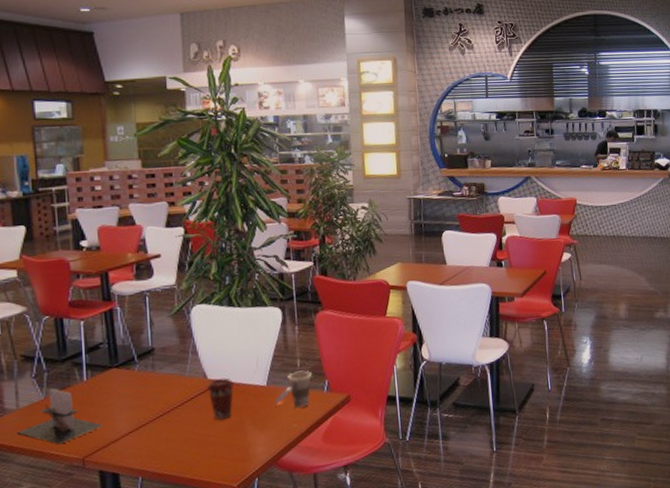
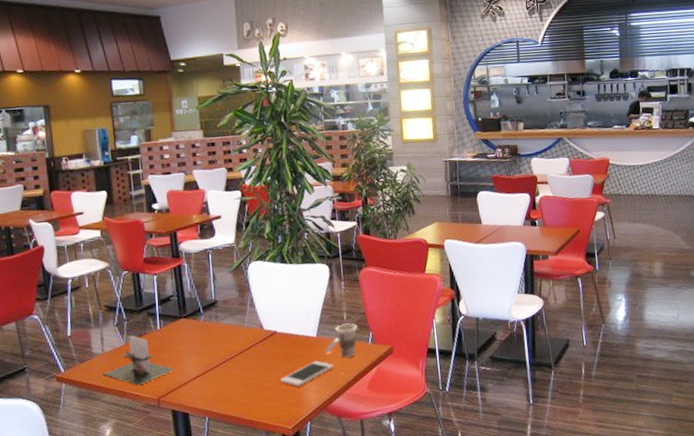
coffee cup: present [207,377,235,420] -> none [263,328,288,367]
cell phone: none [225,411,285,442] -> present [280,360,334,388]

